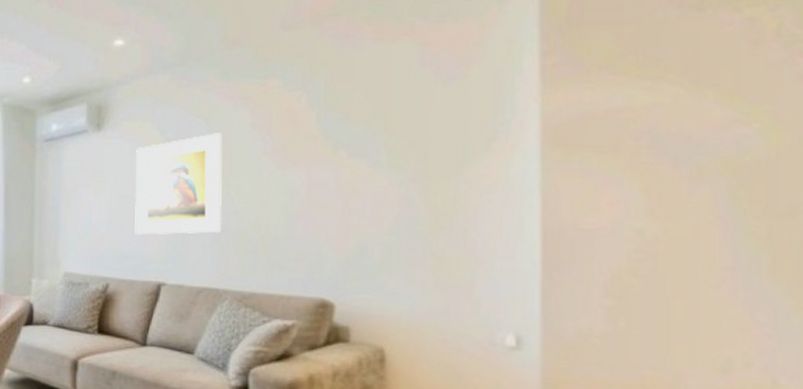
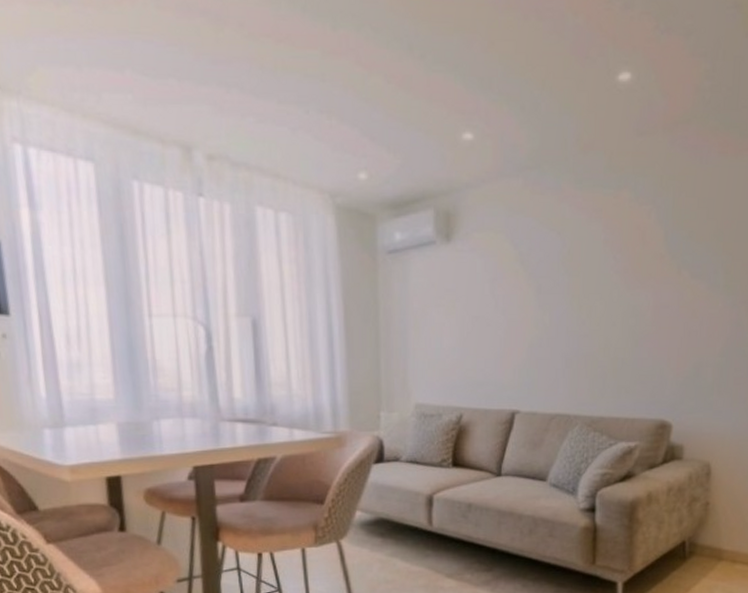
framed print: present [134,133,223,235] -> none [487,248,576,361]

